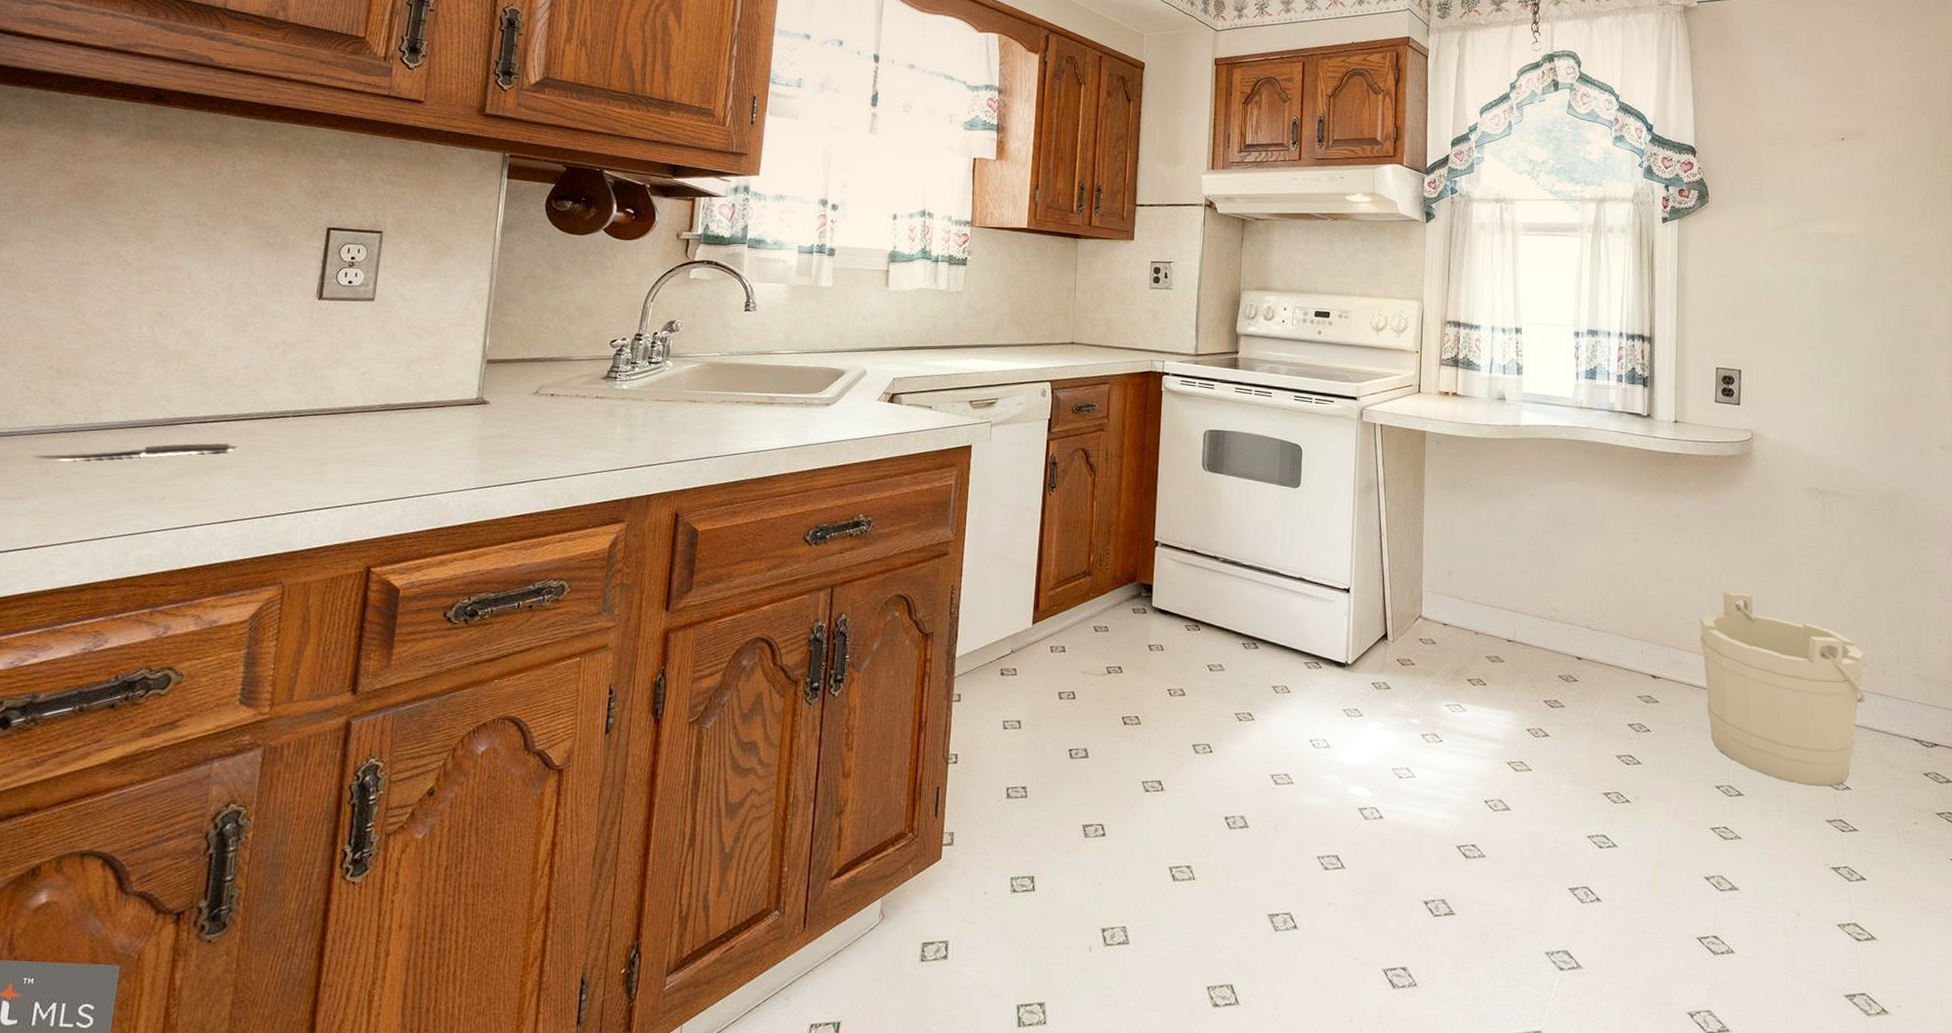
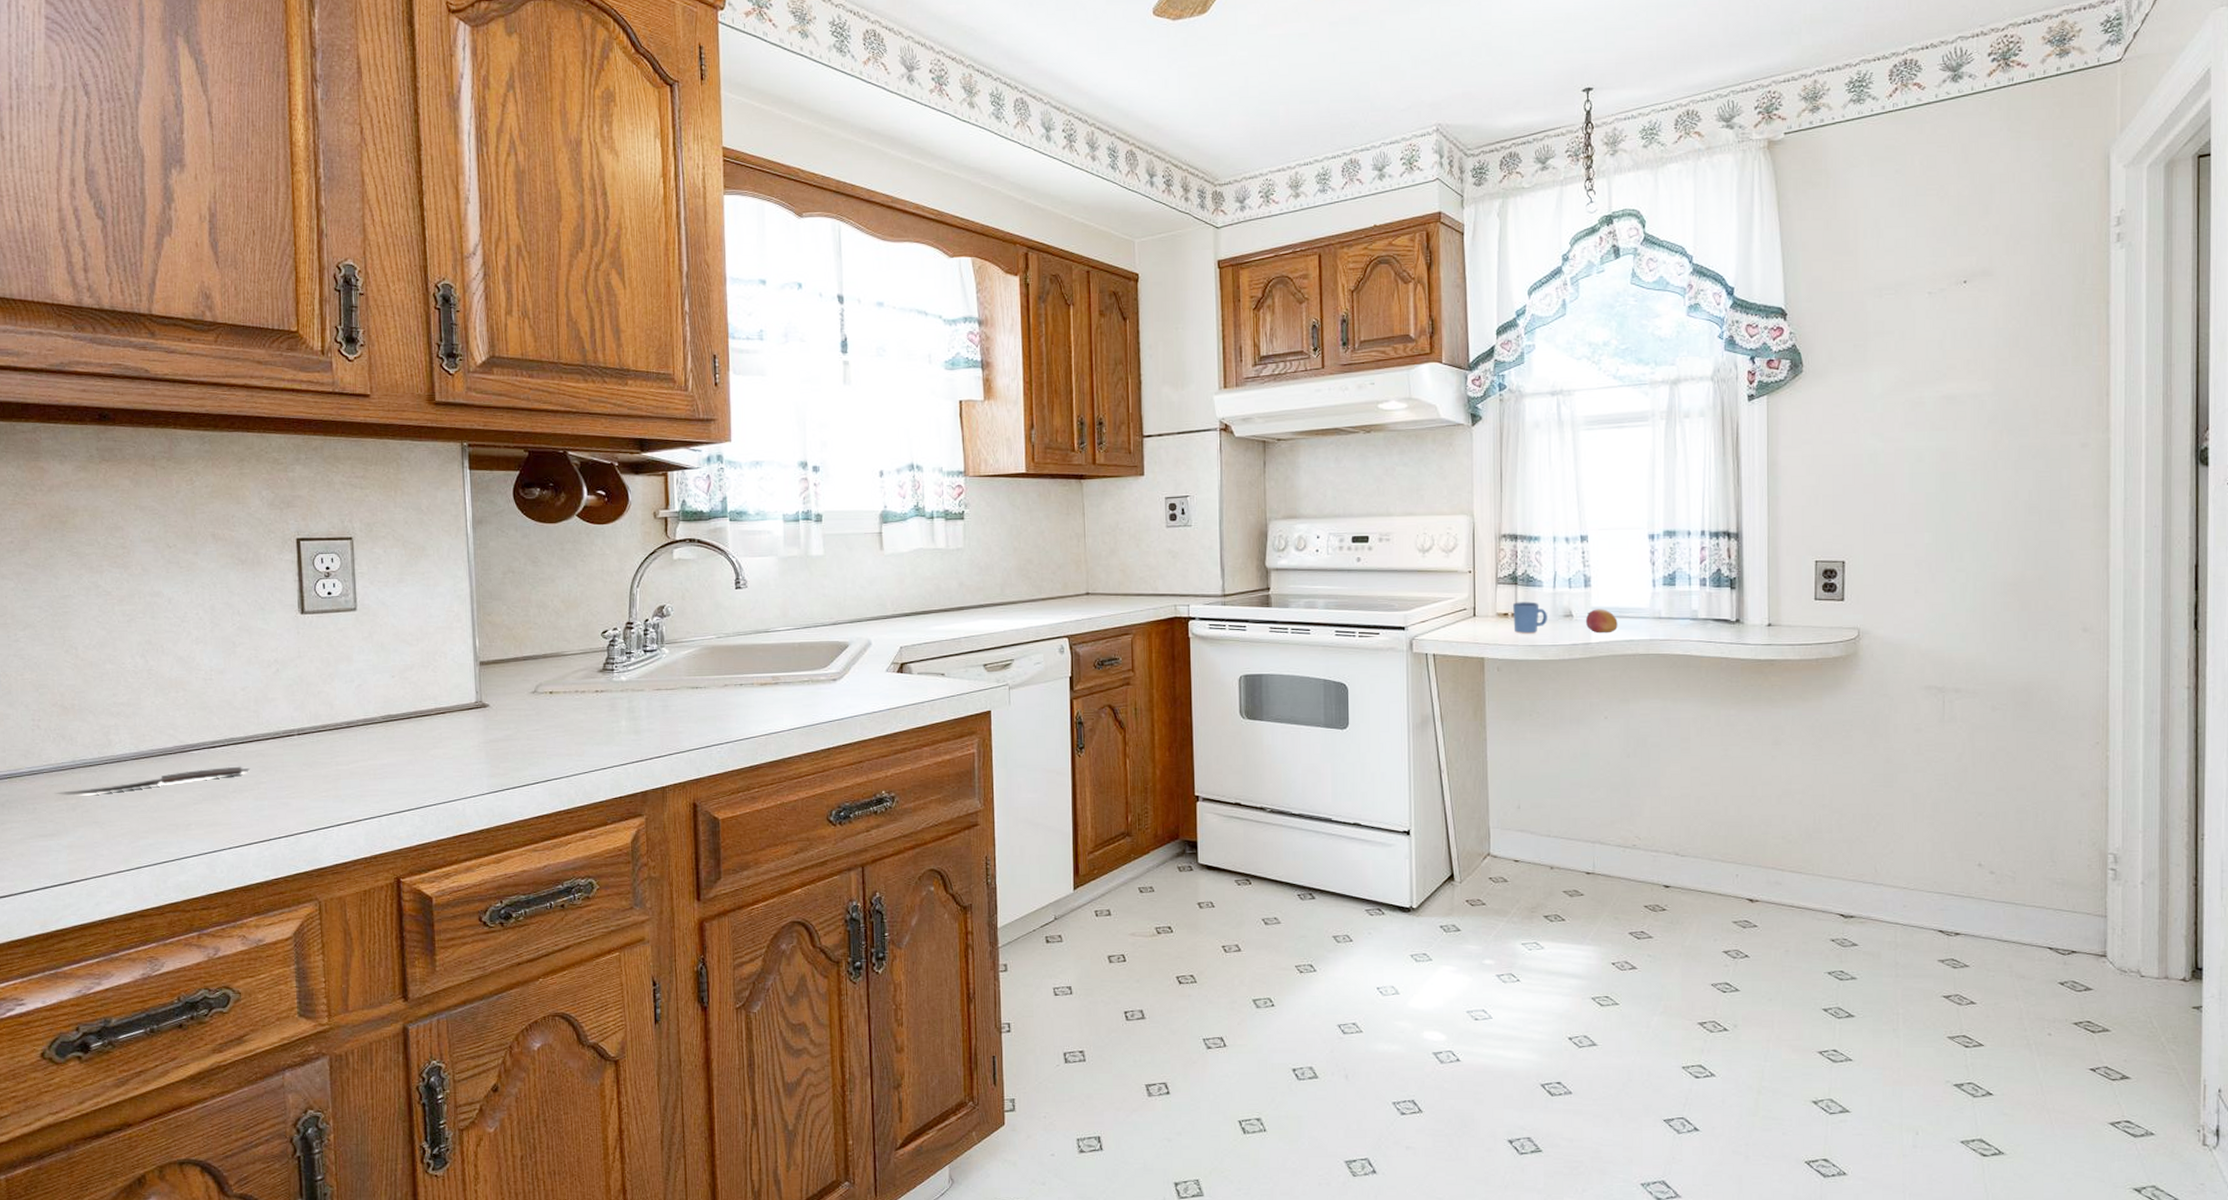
mug: none [1453,382,1483,413] -> present [1513,602,1547,634]
fruit: none [1516,395,1545,418] -> present [1585,609,1618,634]
bucket: present [1700,591,1865,787] -> none [1802,805,1992,1002]

